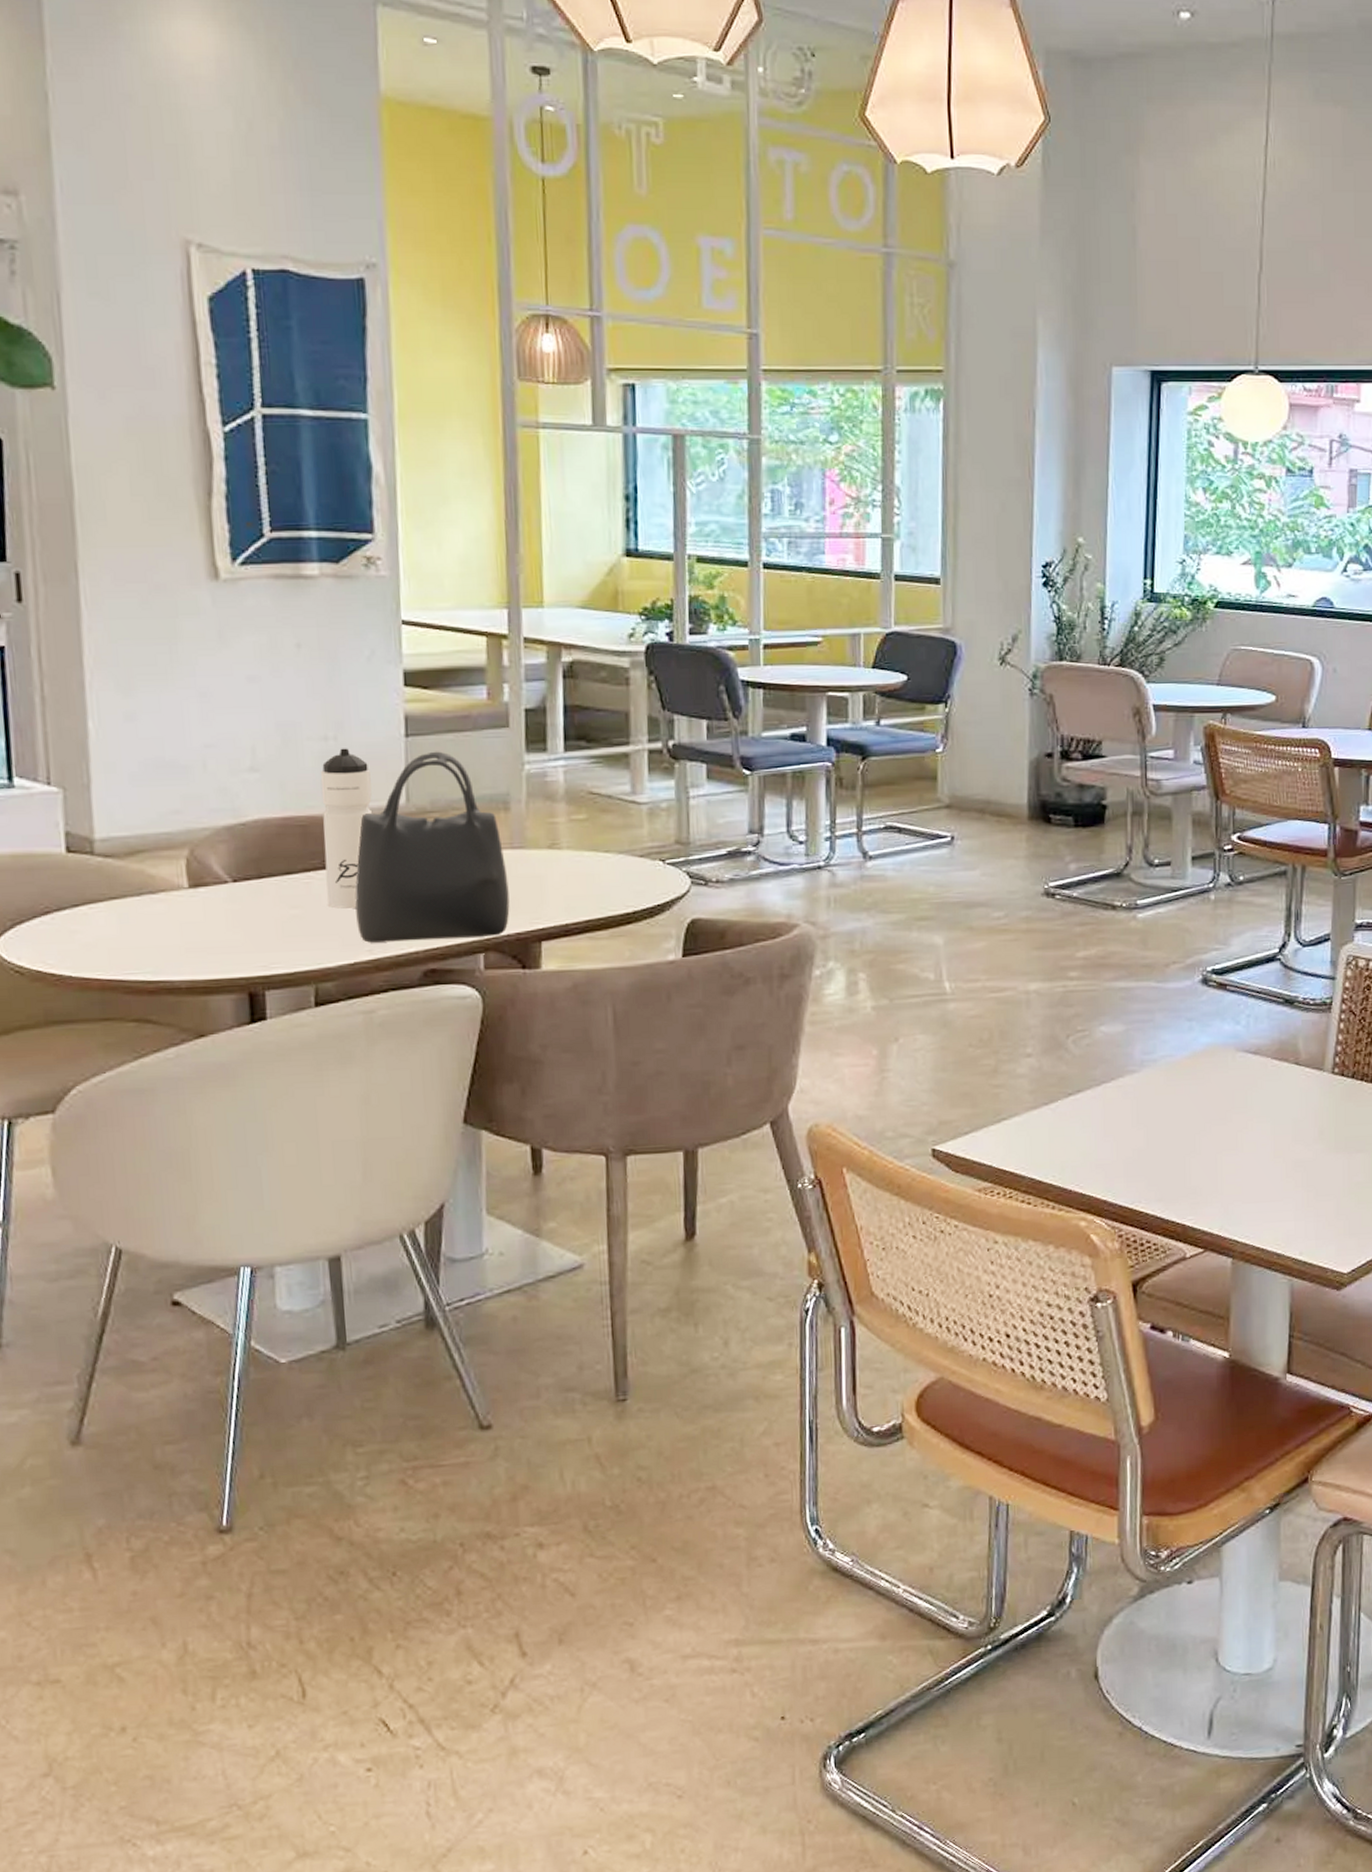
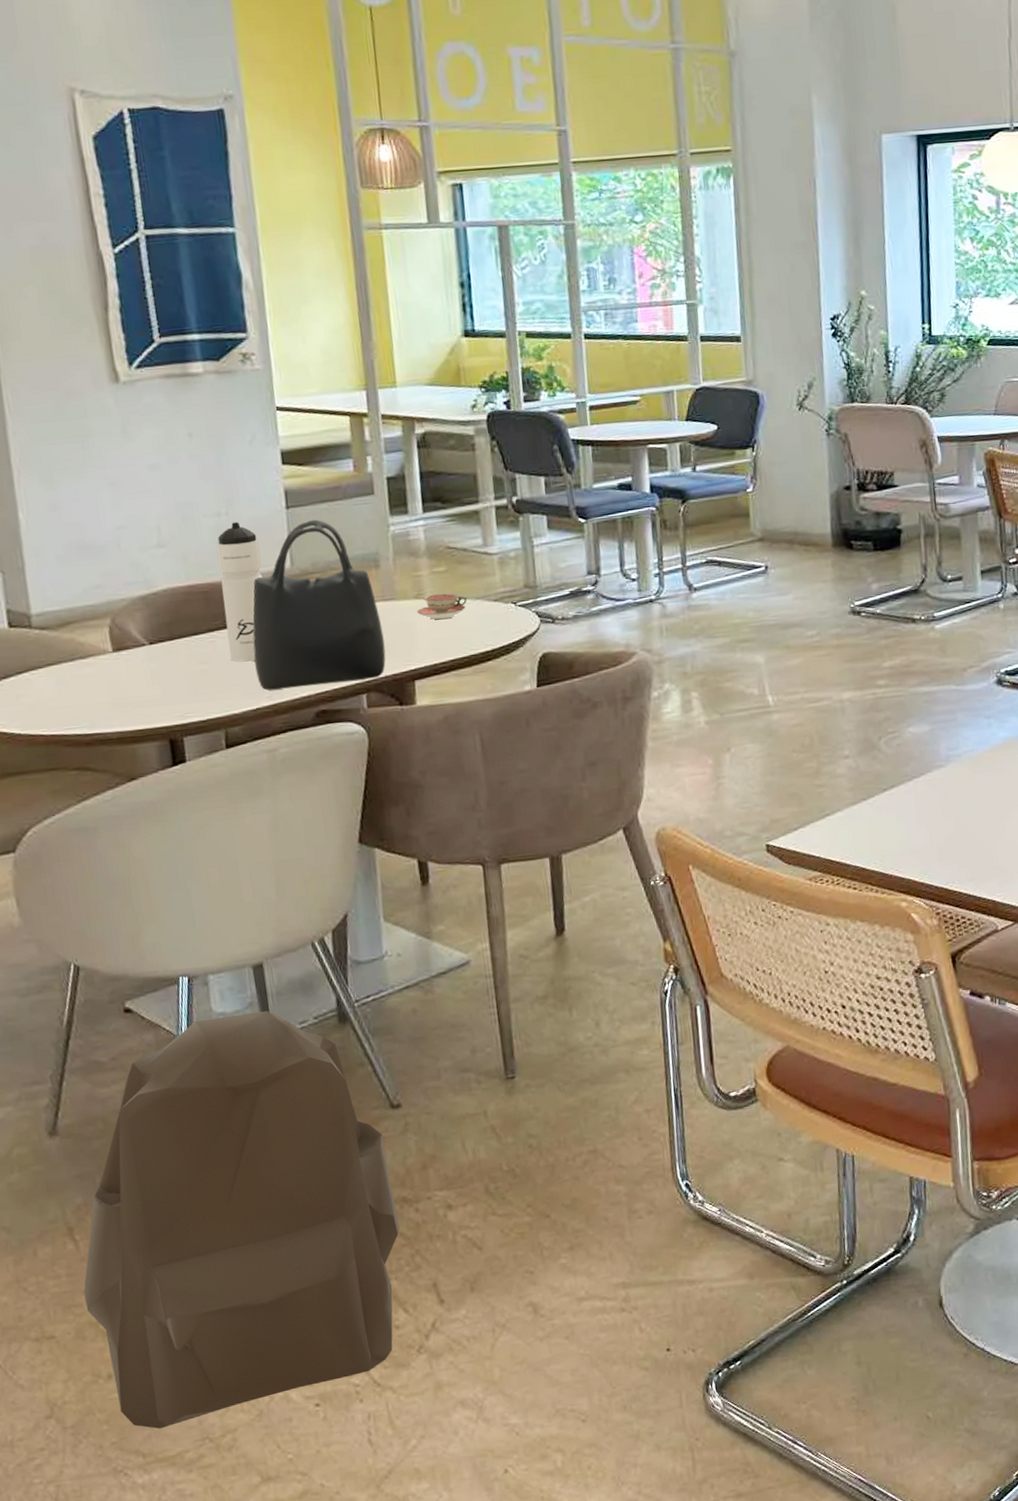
backpack: none [99,1311,481,1793] -> present [83,1011,400,1429]
teacup: none [548,844,608,874] -> present [416,593,467,620]

